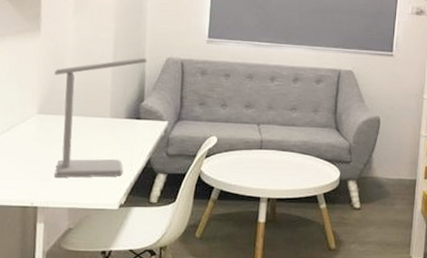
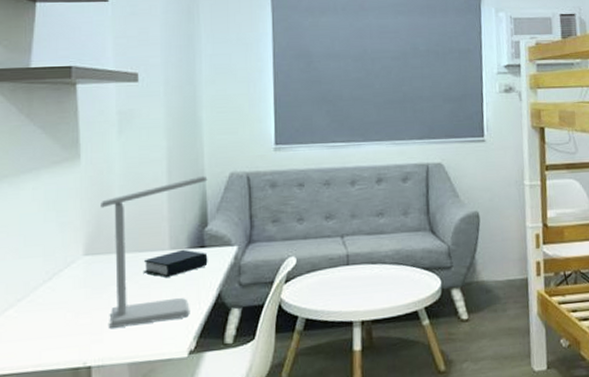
book: none [86,118,142,141] -> present [143,249,208,277]

